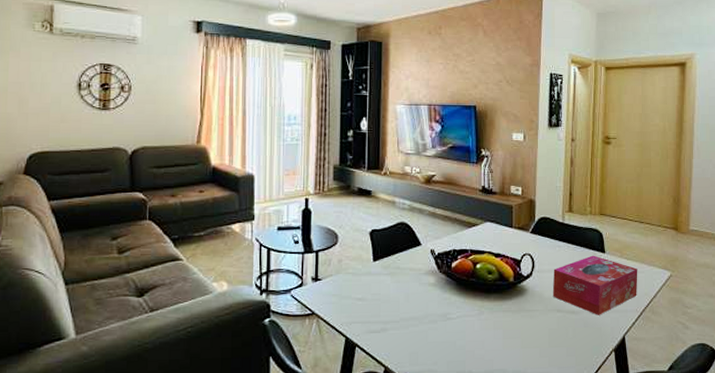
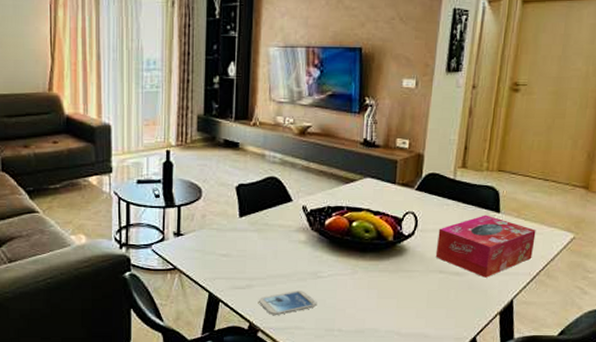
smartphone: none [393,333,448,358] -> present [259,291,317,315]

